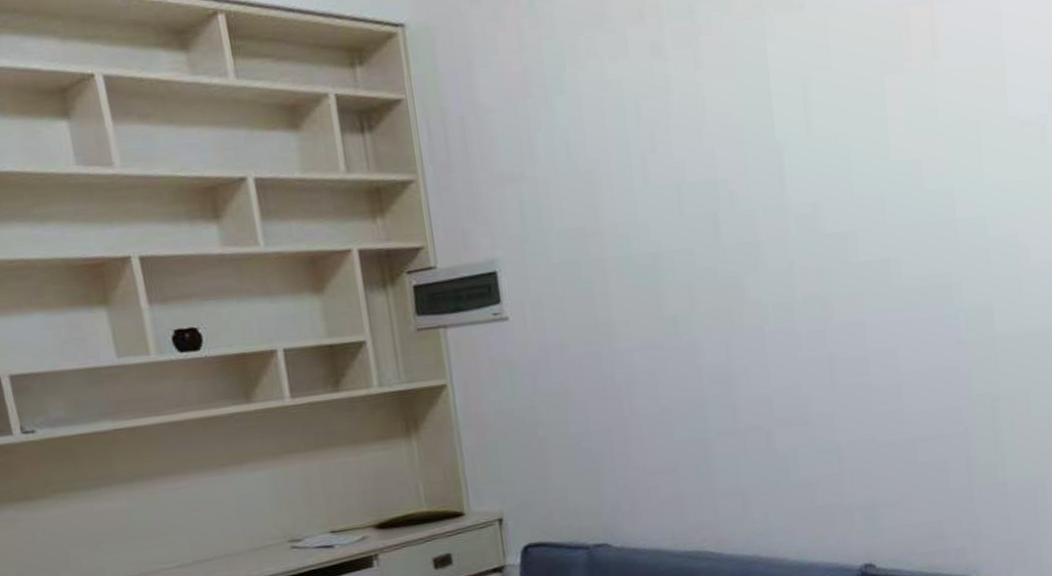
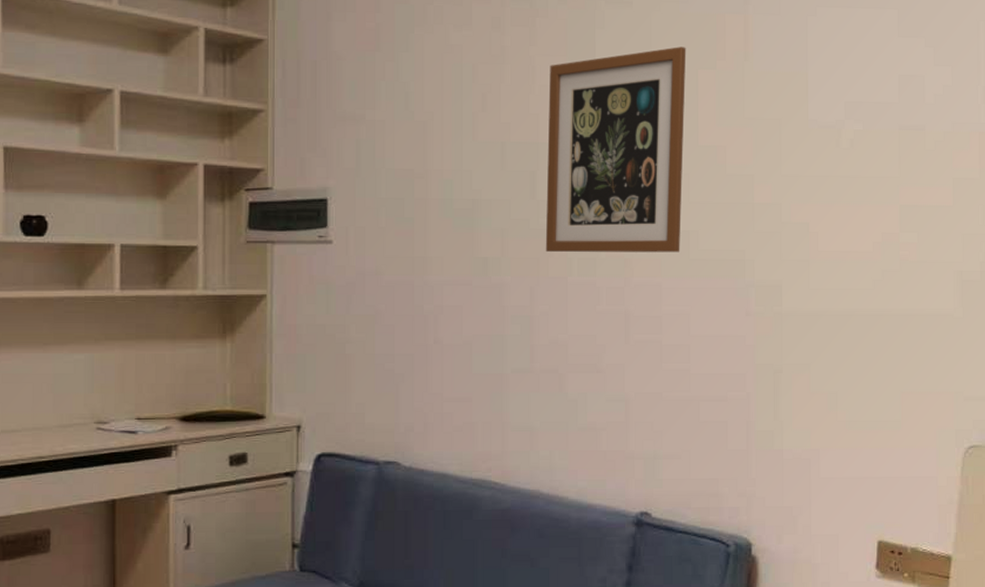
wall art: none [720,50,882,302] -> present [545,47,686,253]

